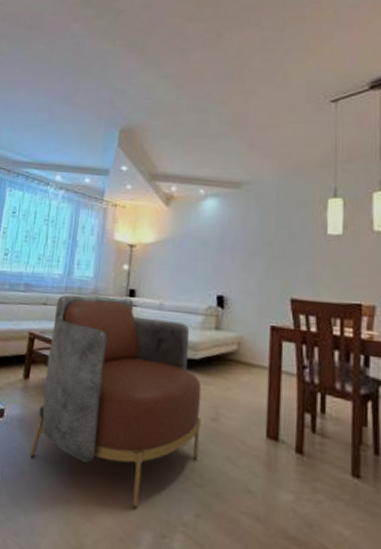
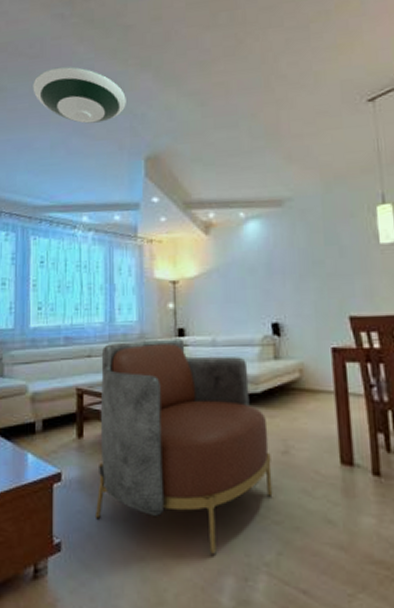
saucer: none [27,39,110,93] -> present [33,66,126,124]

